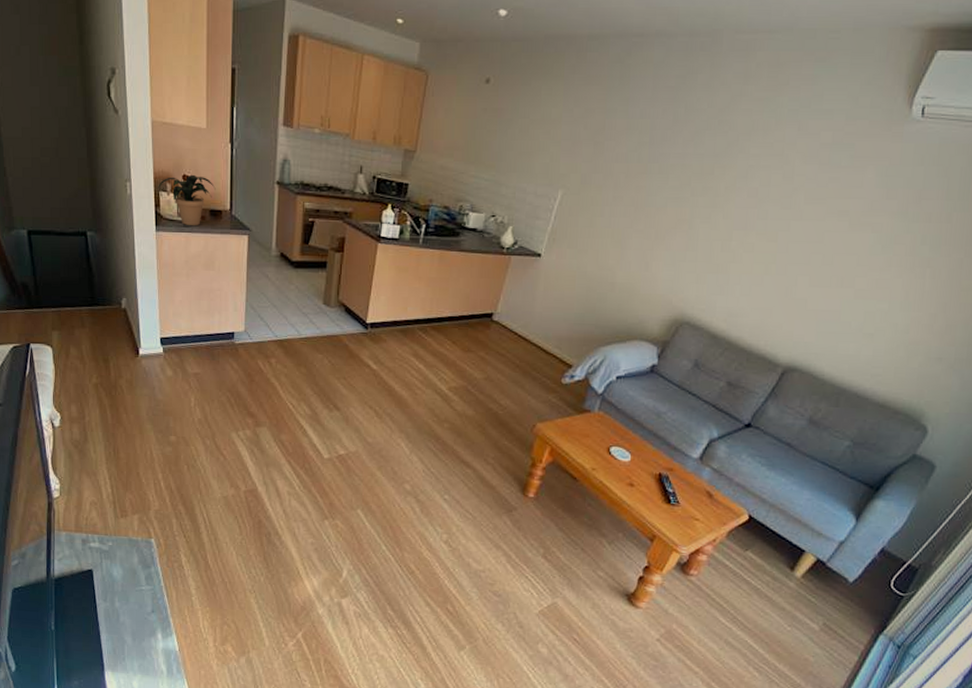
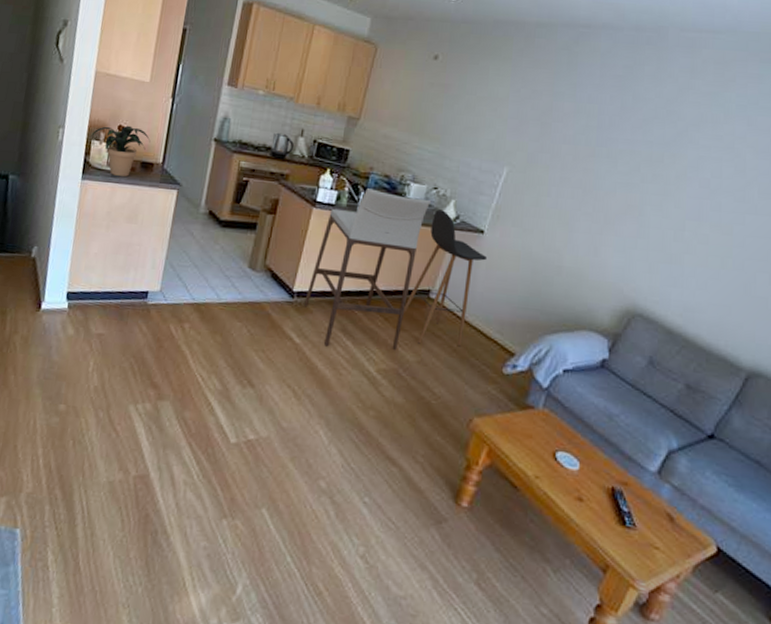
kettle: none [332,171,355,197] -> present [270,132,295,159]
bar stool: none [378,219,490,371] -> present [304,187,432,350]
bar stool: none [468,237,545,363] -> present [402,209,488,347]

